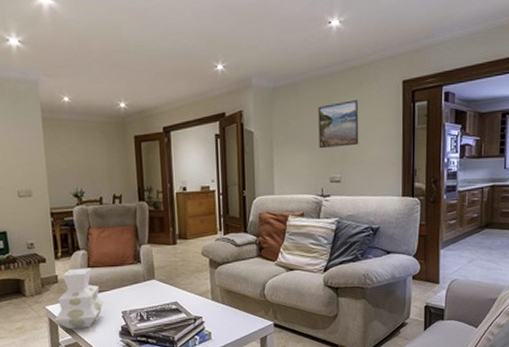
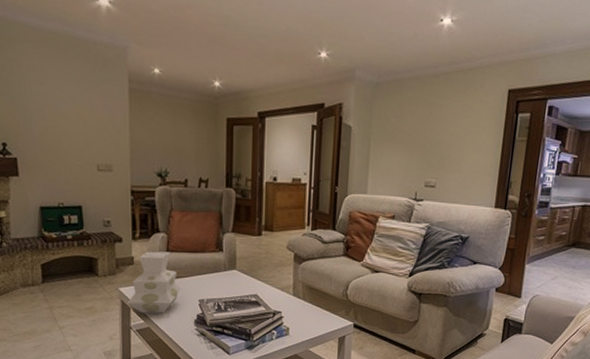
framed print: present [318,100,359,149] -> none [417,104,461,152]

